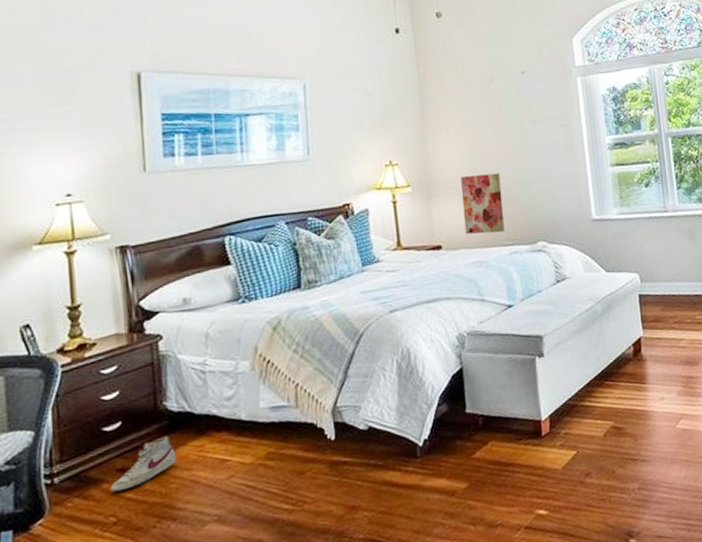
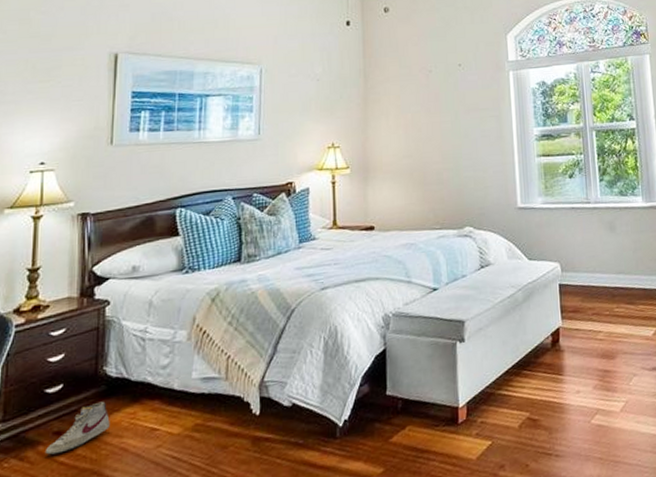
wall art: present [461,173,505,235] -> none [396,158,435,217]

